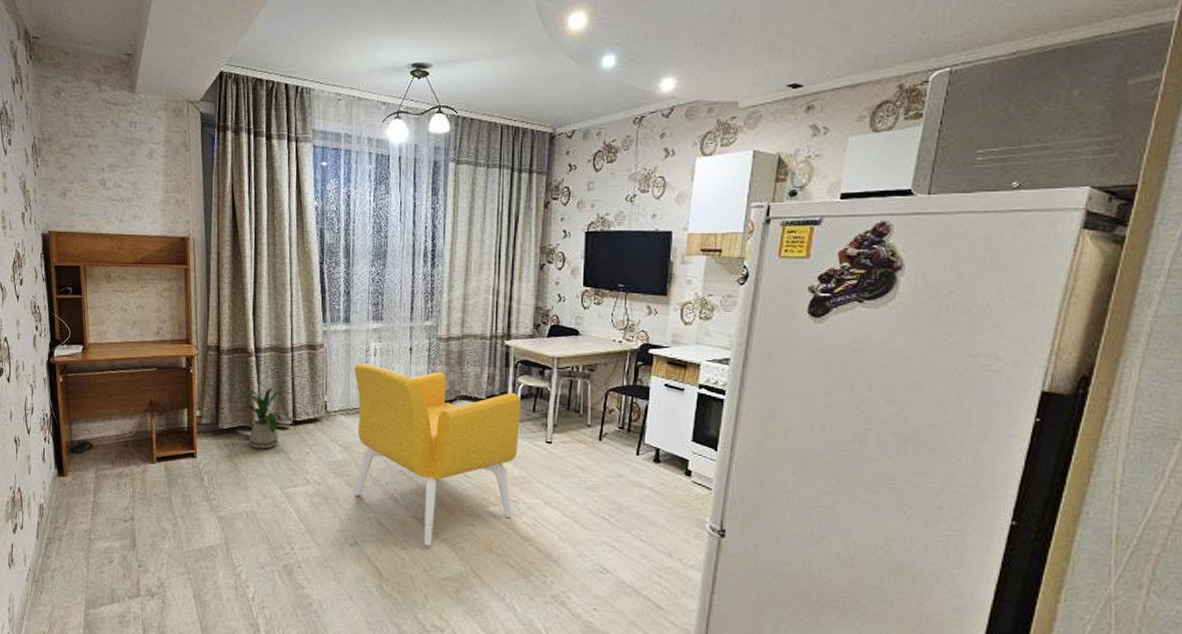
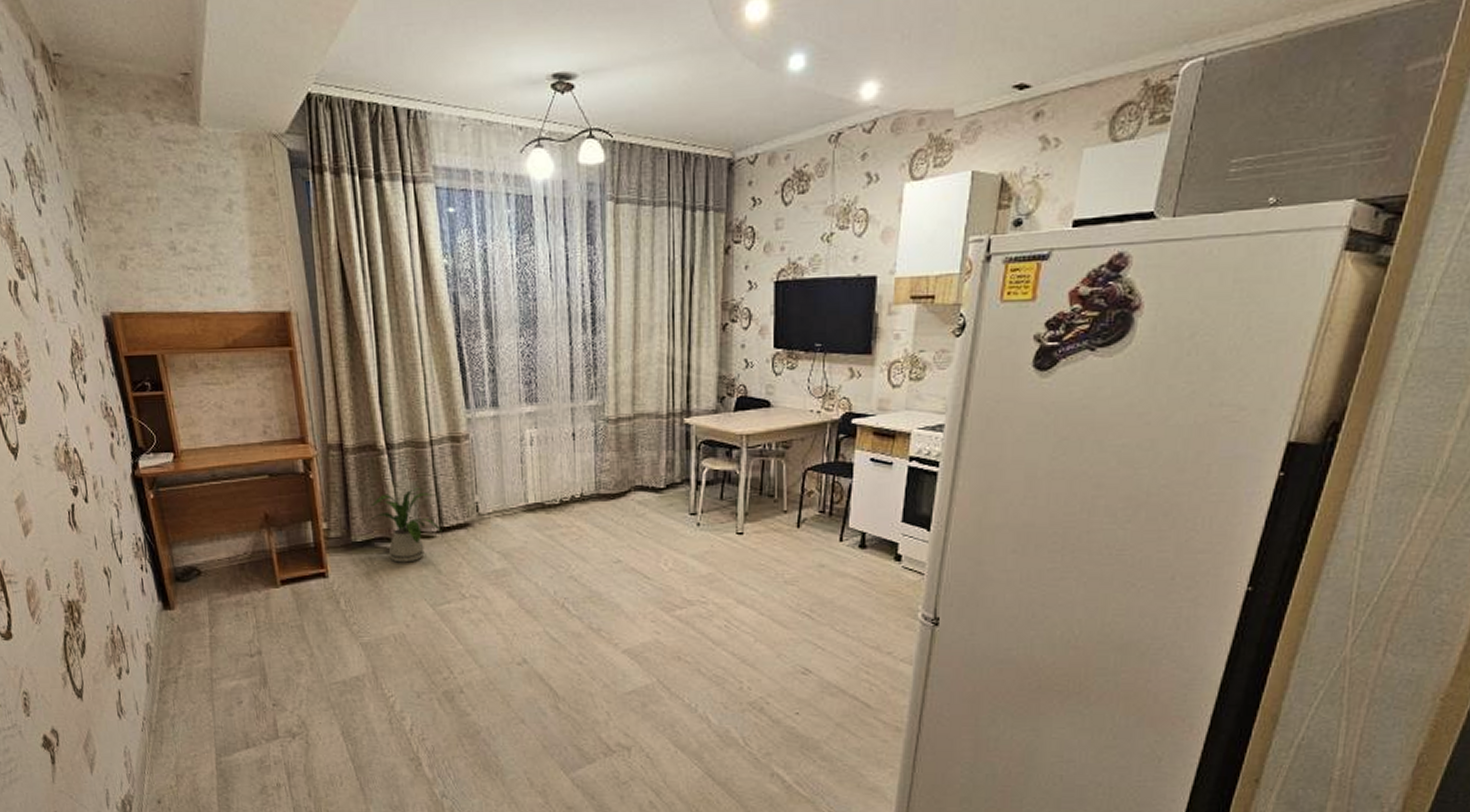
armchair: present [354,363,521,546] -> none [507,454,706,659]

